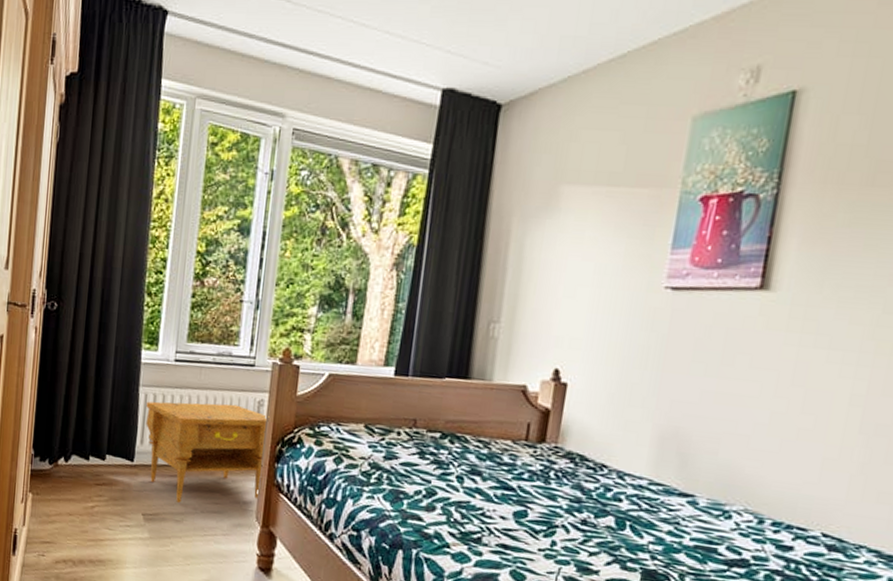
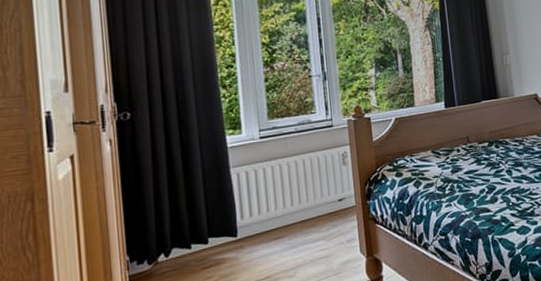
nightstand: present [146,401,270,503] -> none [240,161,360,260]

